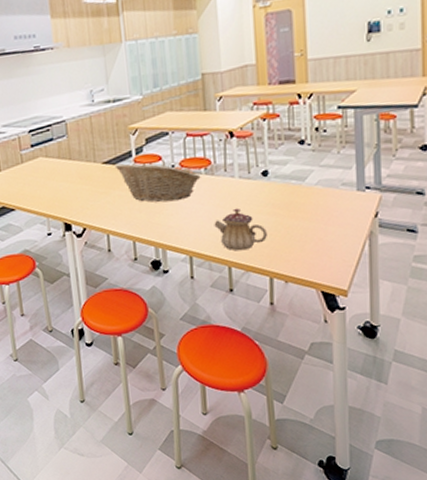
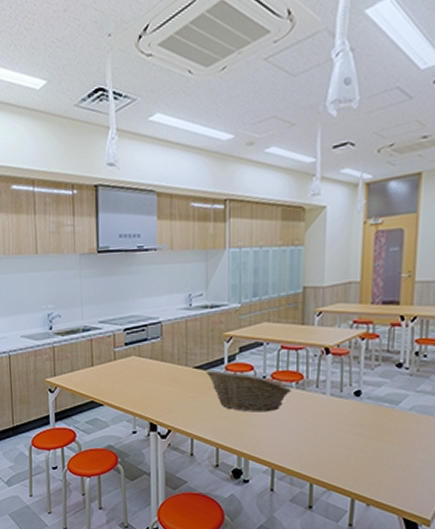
teapot: present [214,208,267,251] -> none [300,425,353,469]

